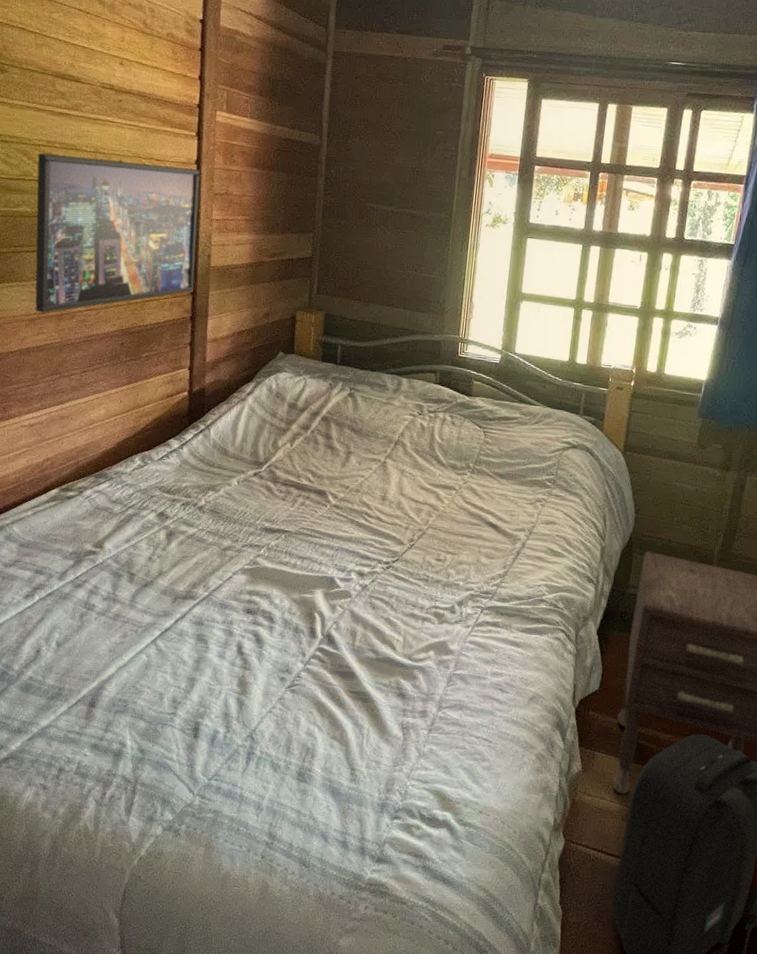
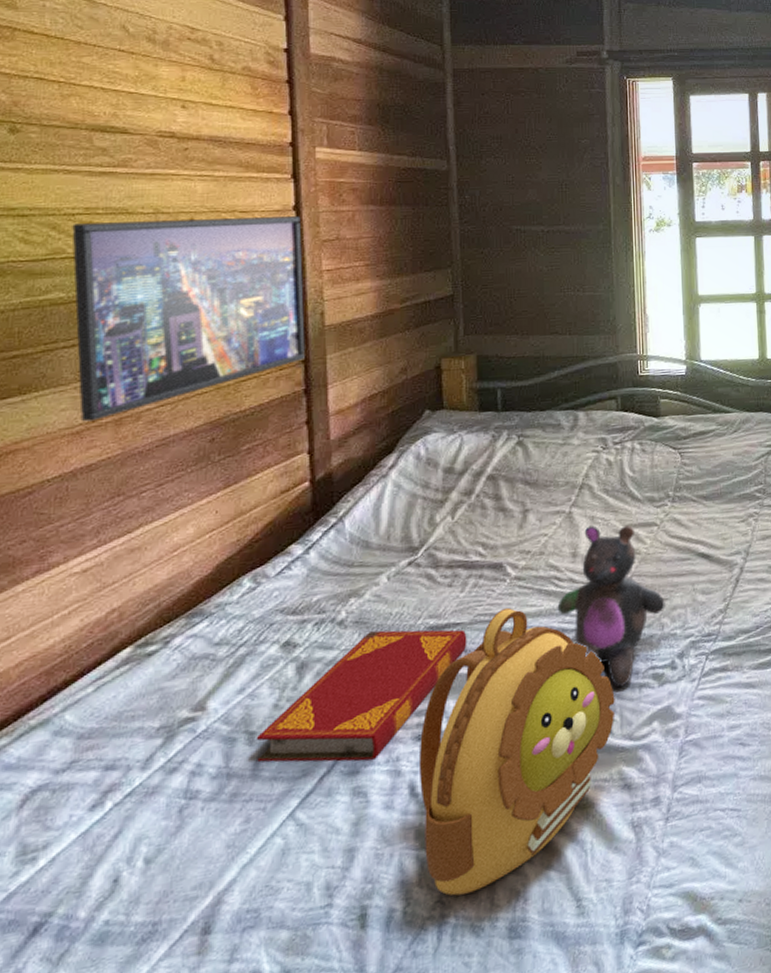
hardback book: none [134,520,292,618] -> present [256,629,467,762]
backpack: none [243,527,402,738] -> present [418,607,615,896]
stuffed bear: none [364,477,454,616] -> present [557,525,665,688]

